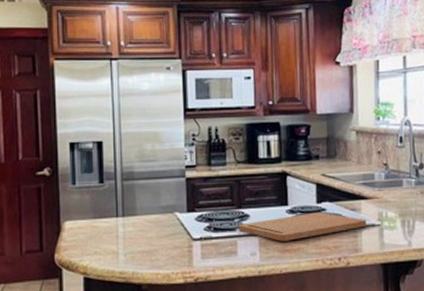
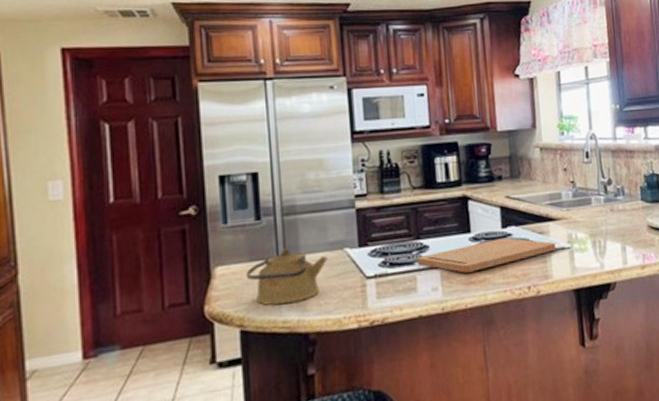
kettle: none [90,209,161,258] -> present [246,248,329,306]

